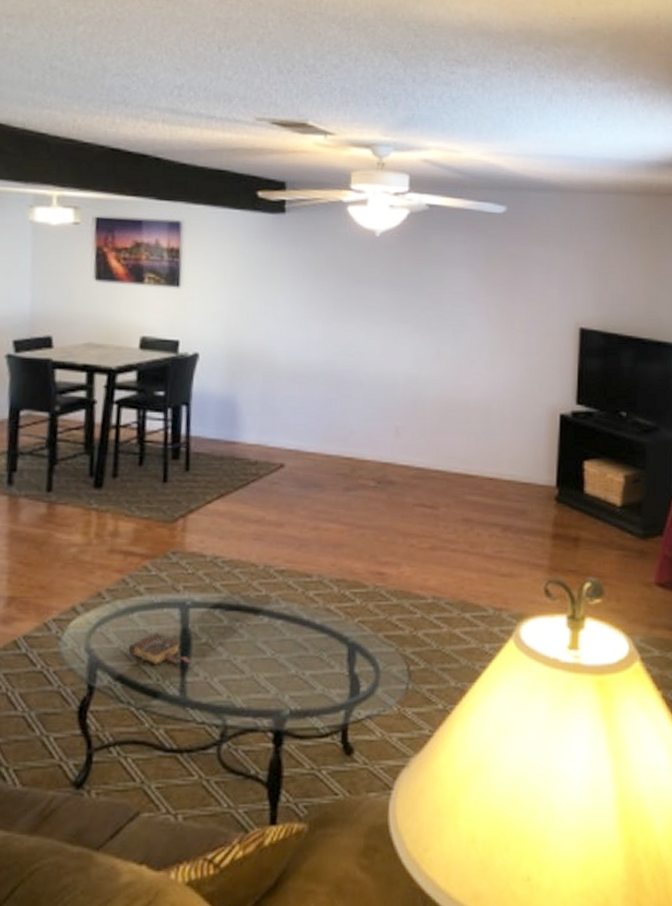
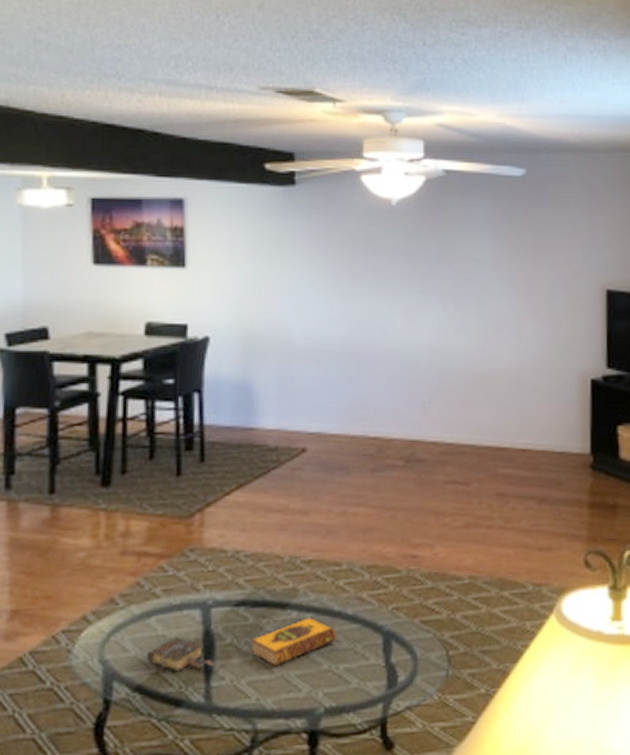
hardback book: none [224,624,305,667] -> present [251,617,337,666]

